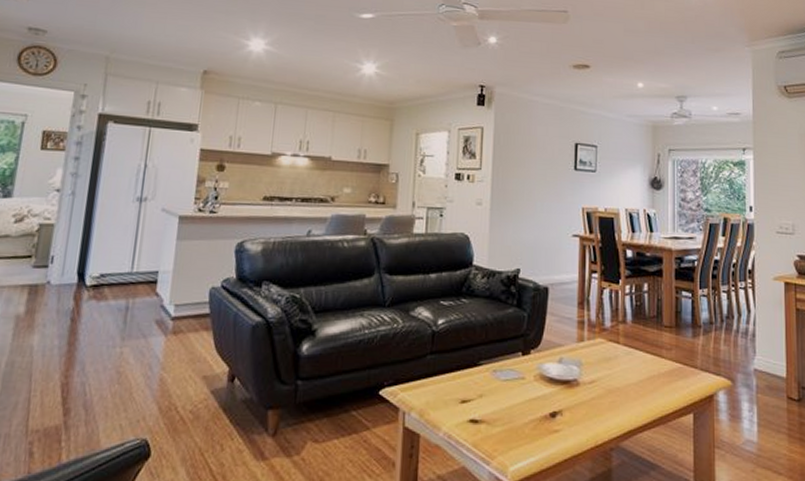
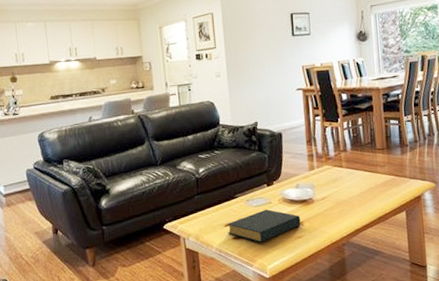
hardback book: none [463,387,560,431] -> present [227,209,301,242]

